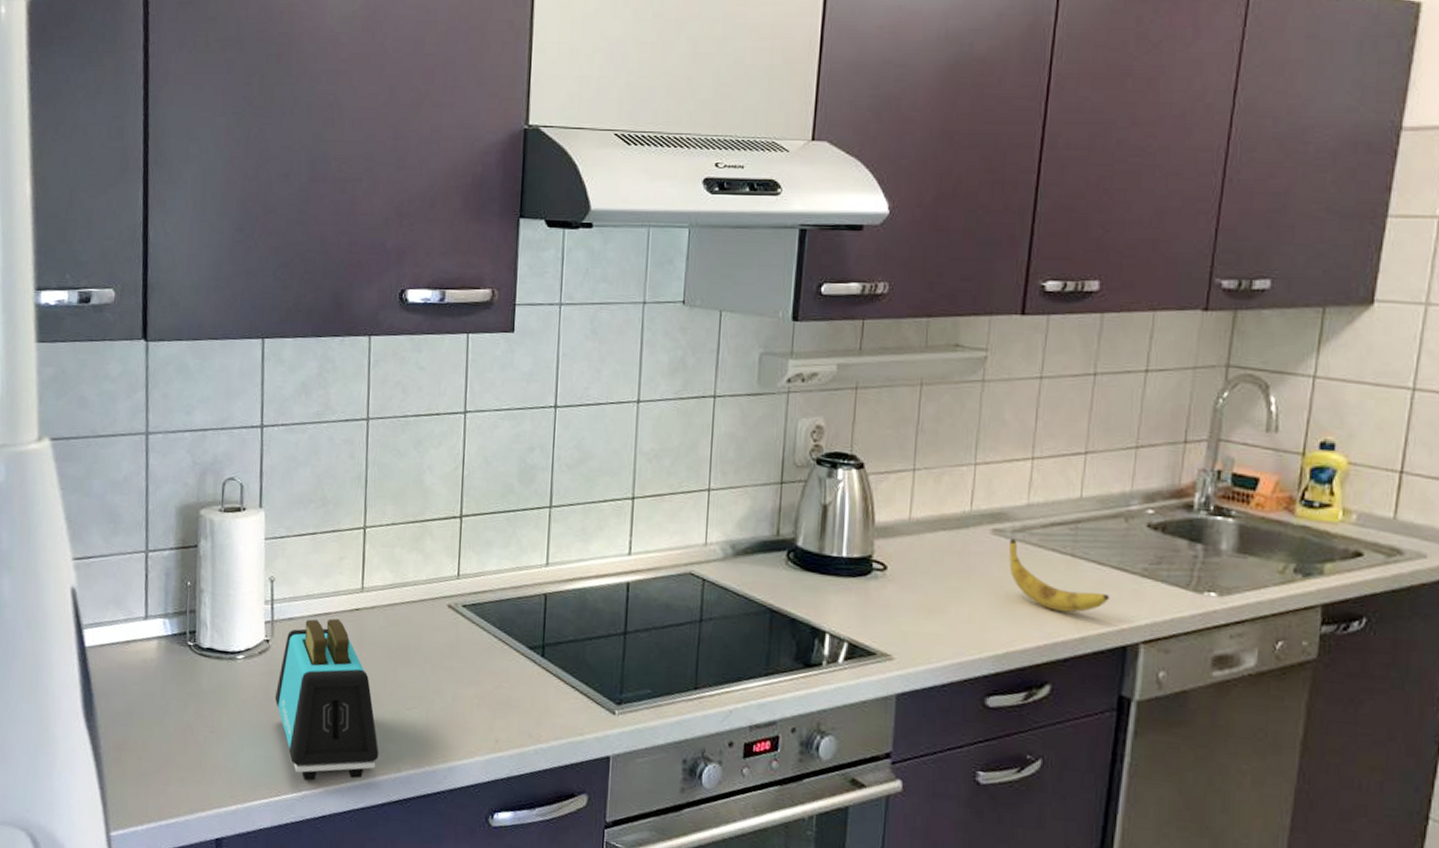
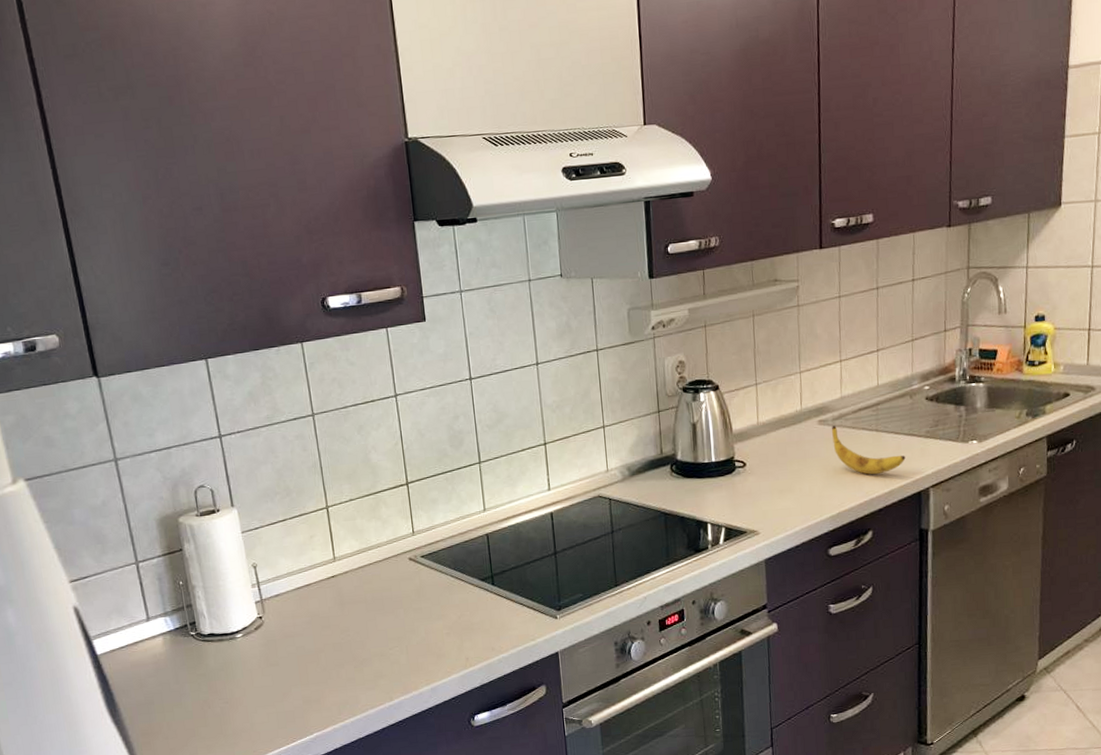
toaster: present [274,619,379,781] -> none [275,588,373,725]

